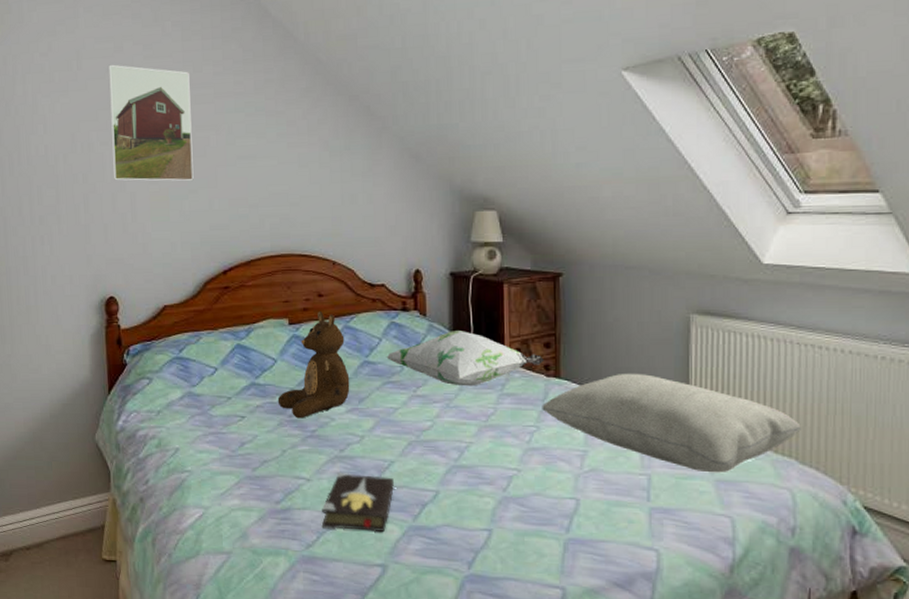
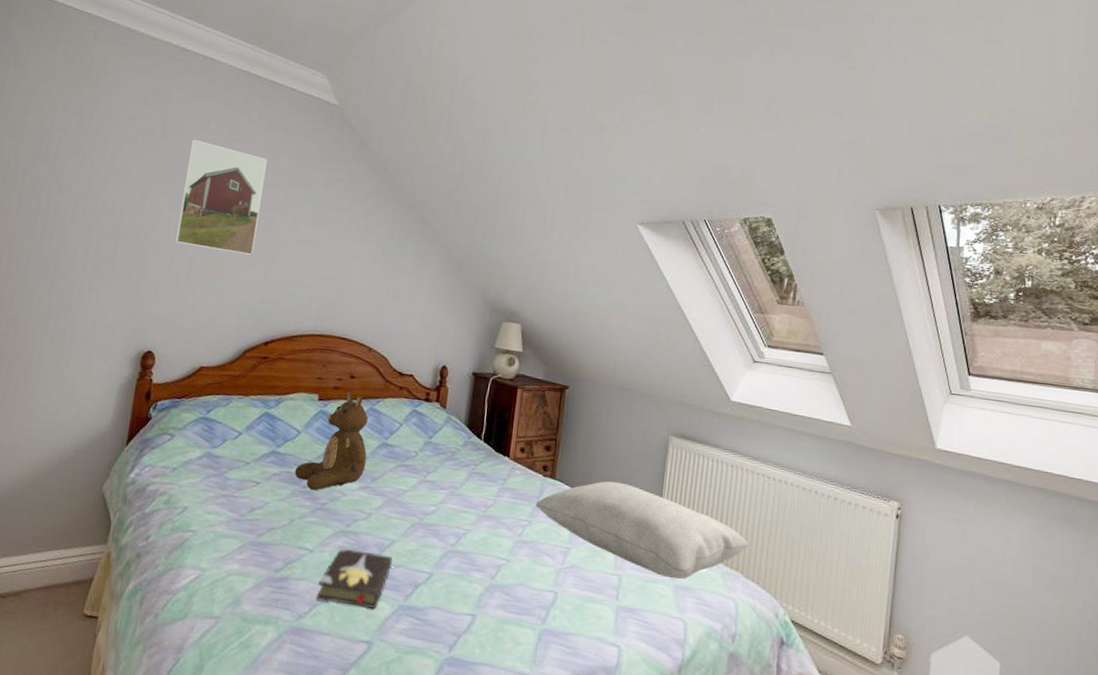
decorative pillow: present [386,331,544,387] -> none [404,425,543,478]

